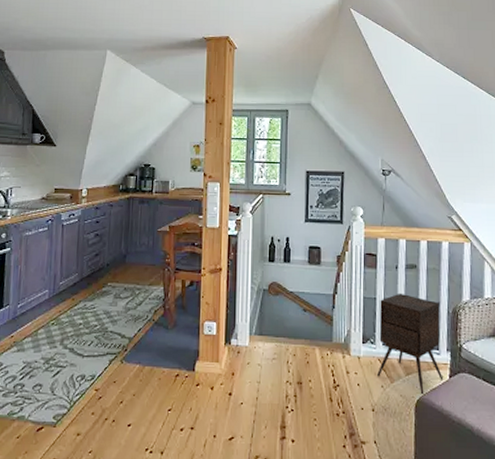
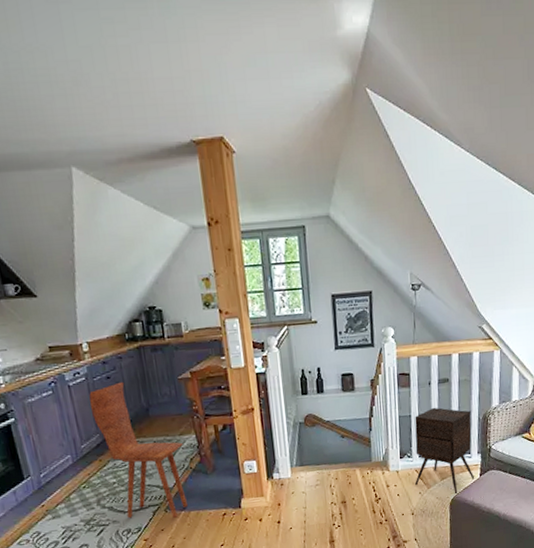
dining chair: none [76,227,150,371] -> present [89,381,188,519]

